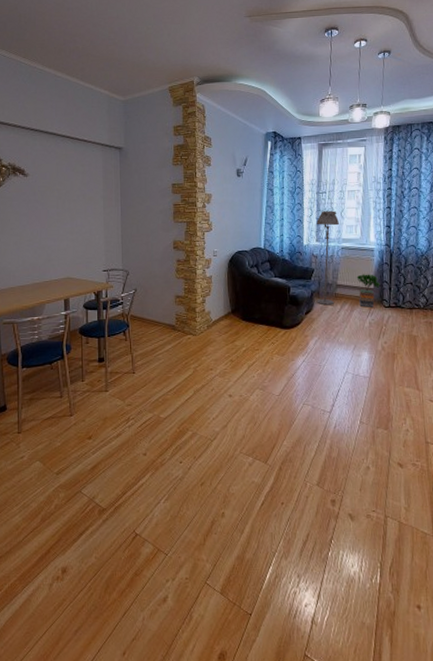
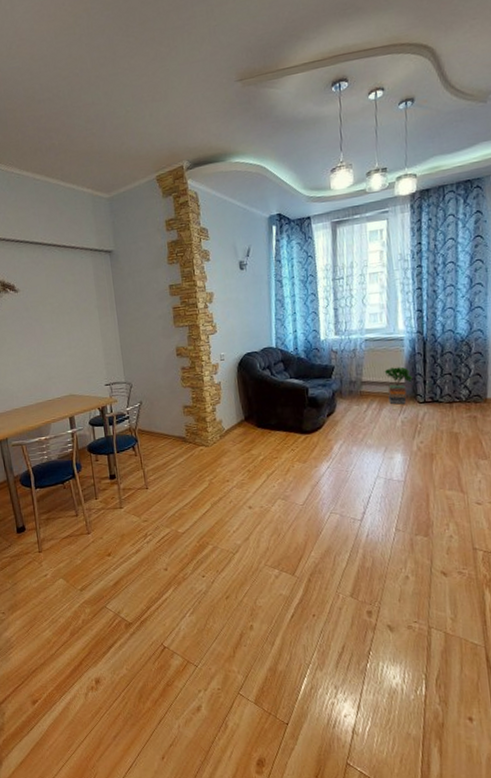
floor lamp: present [316,211,339,306] -> none [334,298,361,406]

